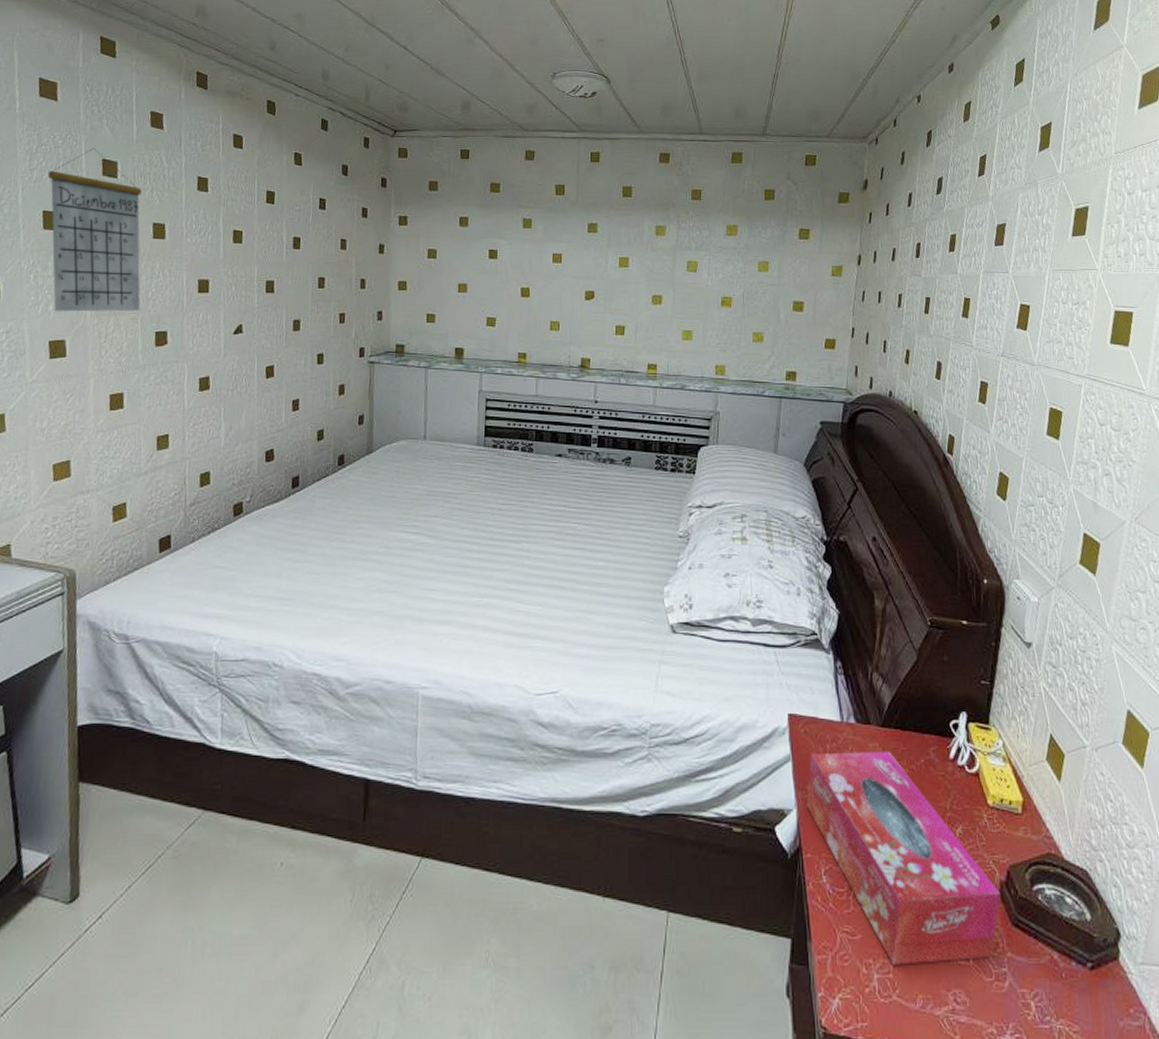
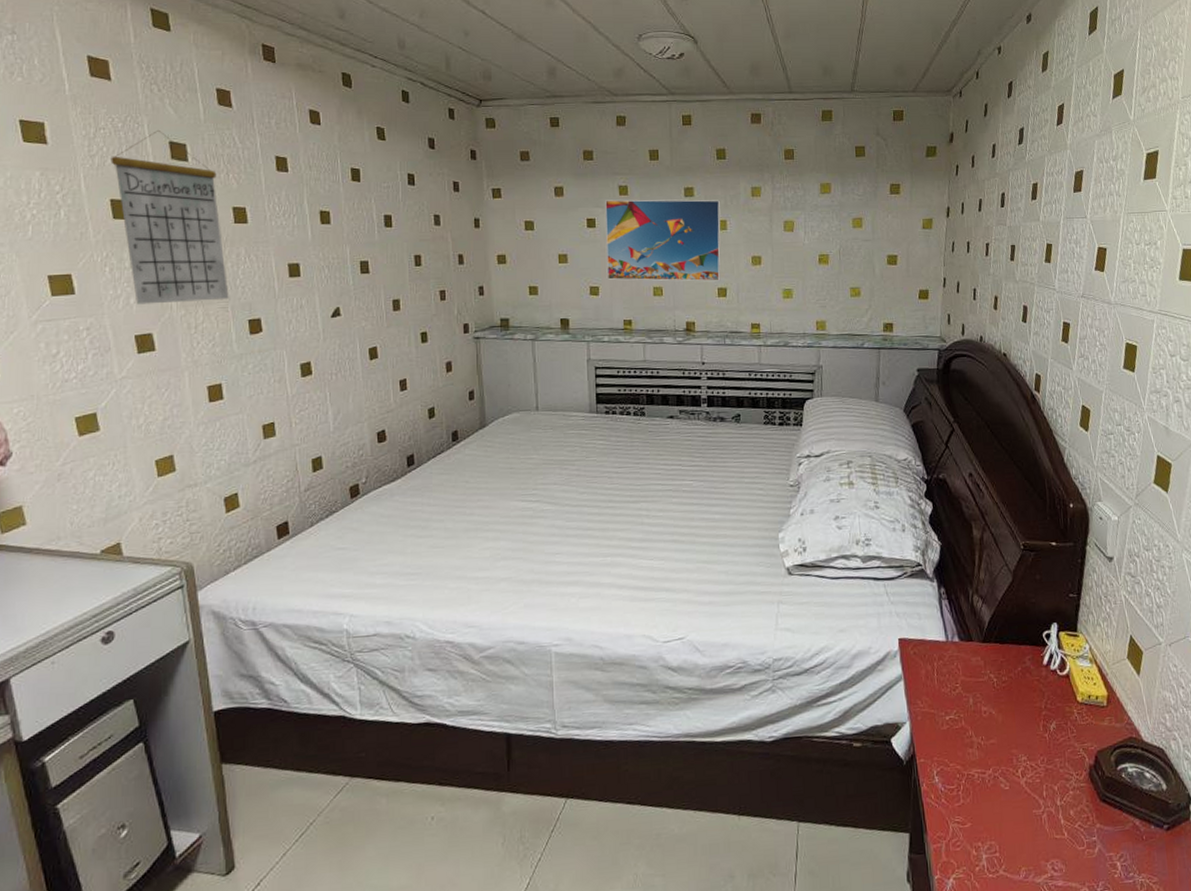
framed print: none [504,232,624,319] -> present [605,199,721,282]
tissue box: present [806,751,1001,965] -> none [917,663,1090,846]

